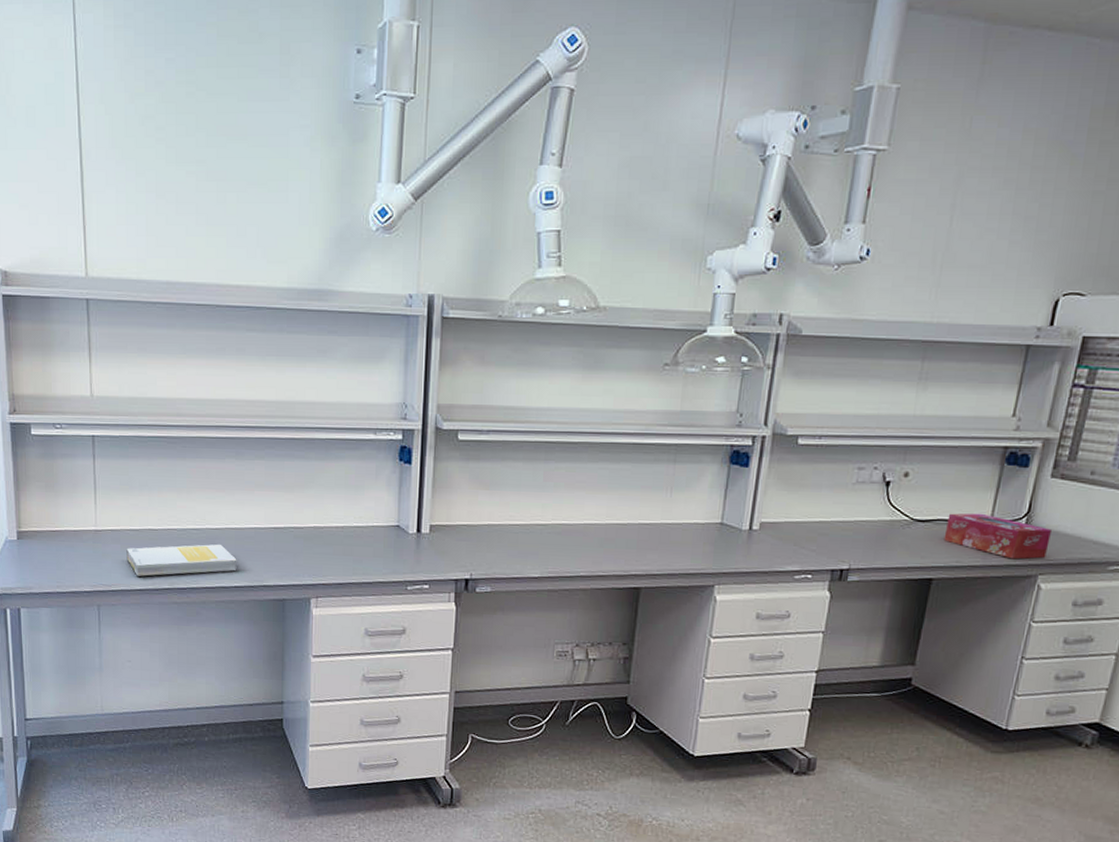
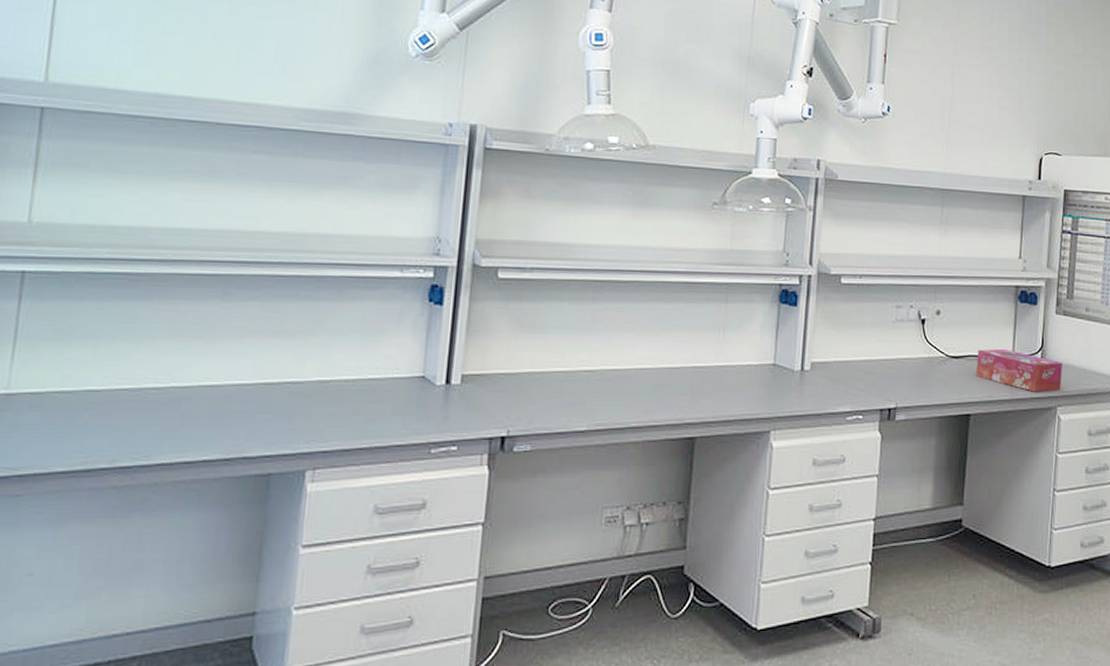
book: present [126,544,237,577] -> none [48,406,210,454]

